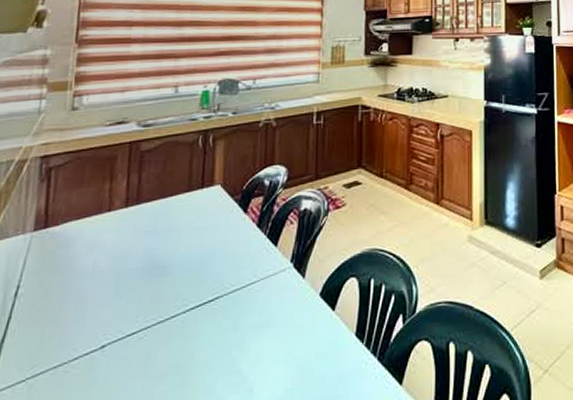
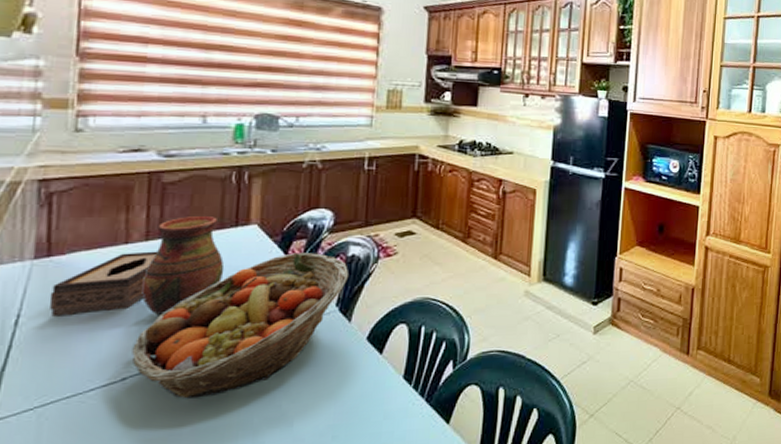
tissue box: none [43,217,135,286] -> present [49,251,157,317]
fruit basket: none [110,209,302,365] -> present [132,253,349,399]
vase: none [119,179,192,281] -> present [140,215,225,316]

